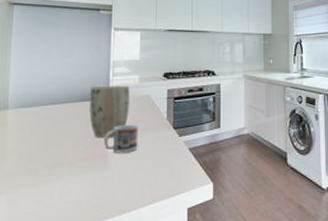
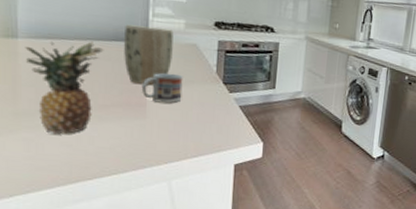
fruit: none [13,104,74,193] -> present [25,41,104,134]

